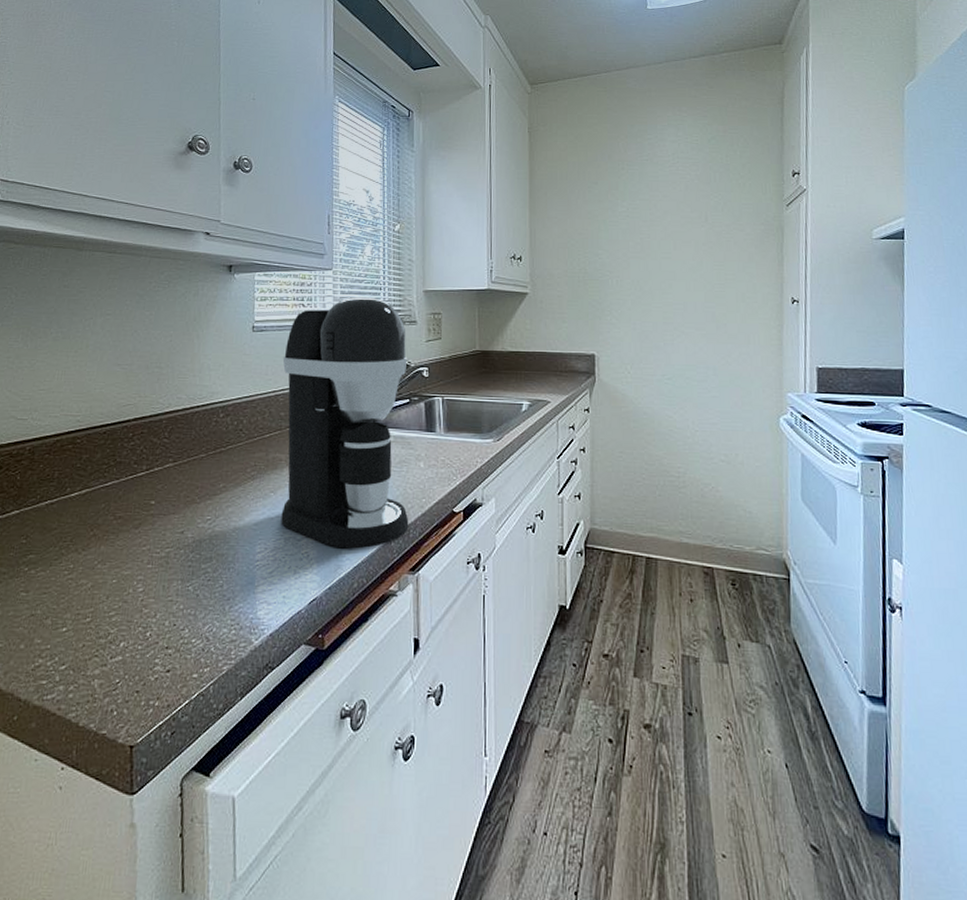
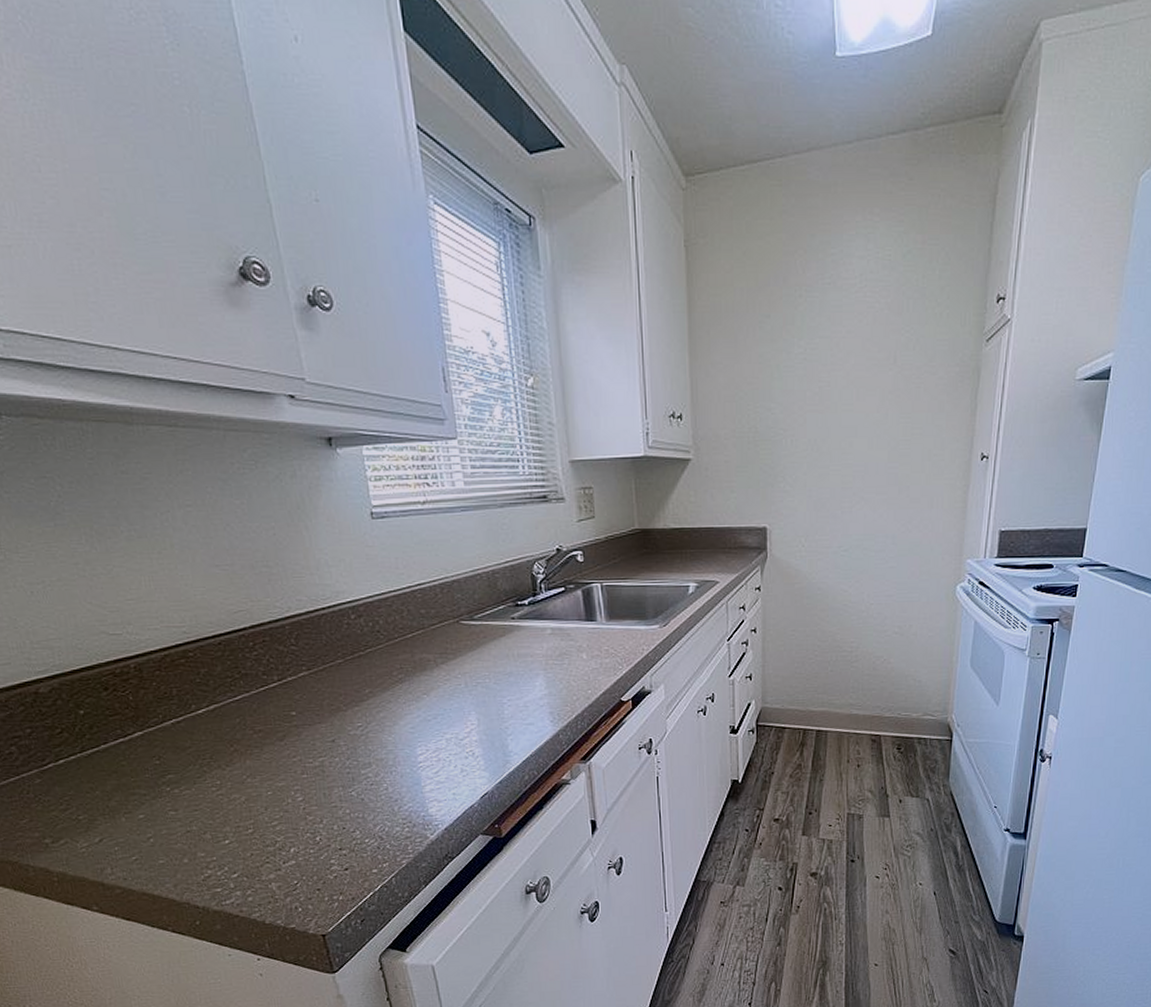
coffee maker: present [281,297,409,549] -> none [413,471,576,744]

